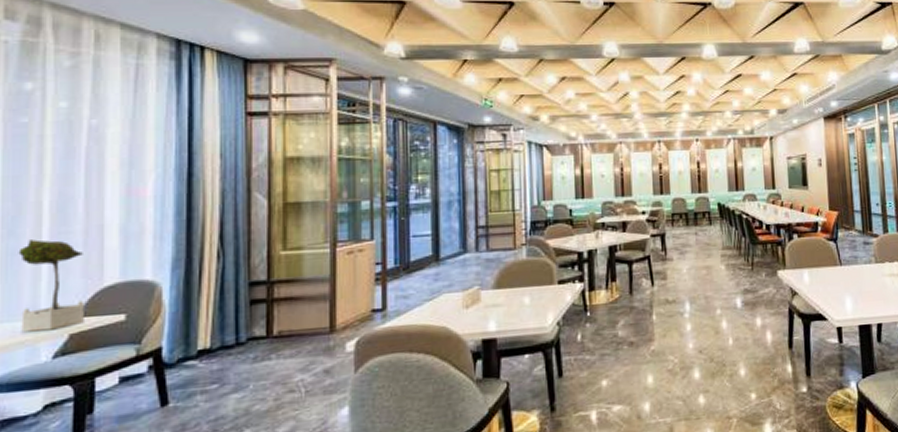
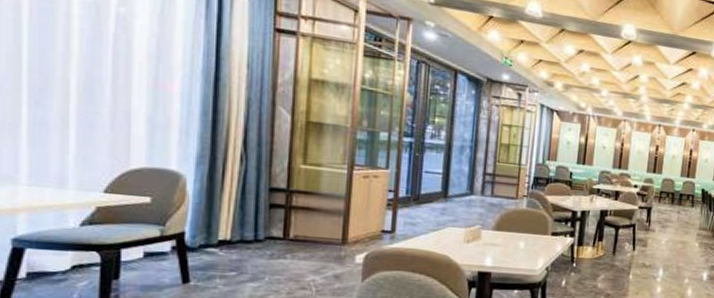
potted tree: present [18,239,84,333] -> none [46,113,111,201]

